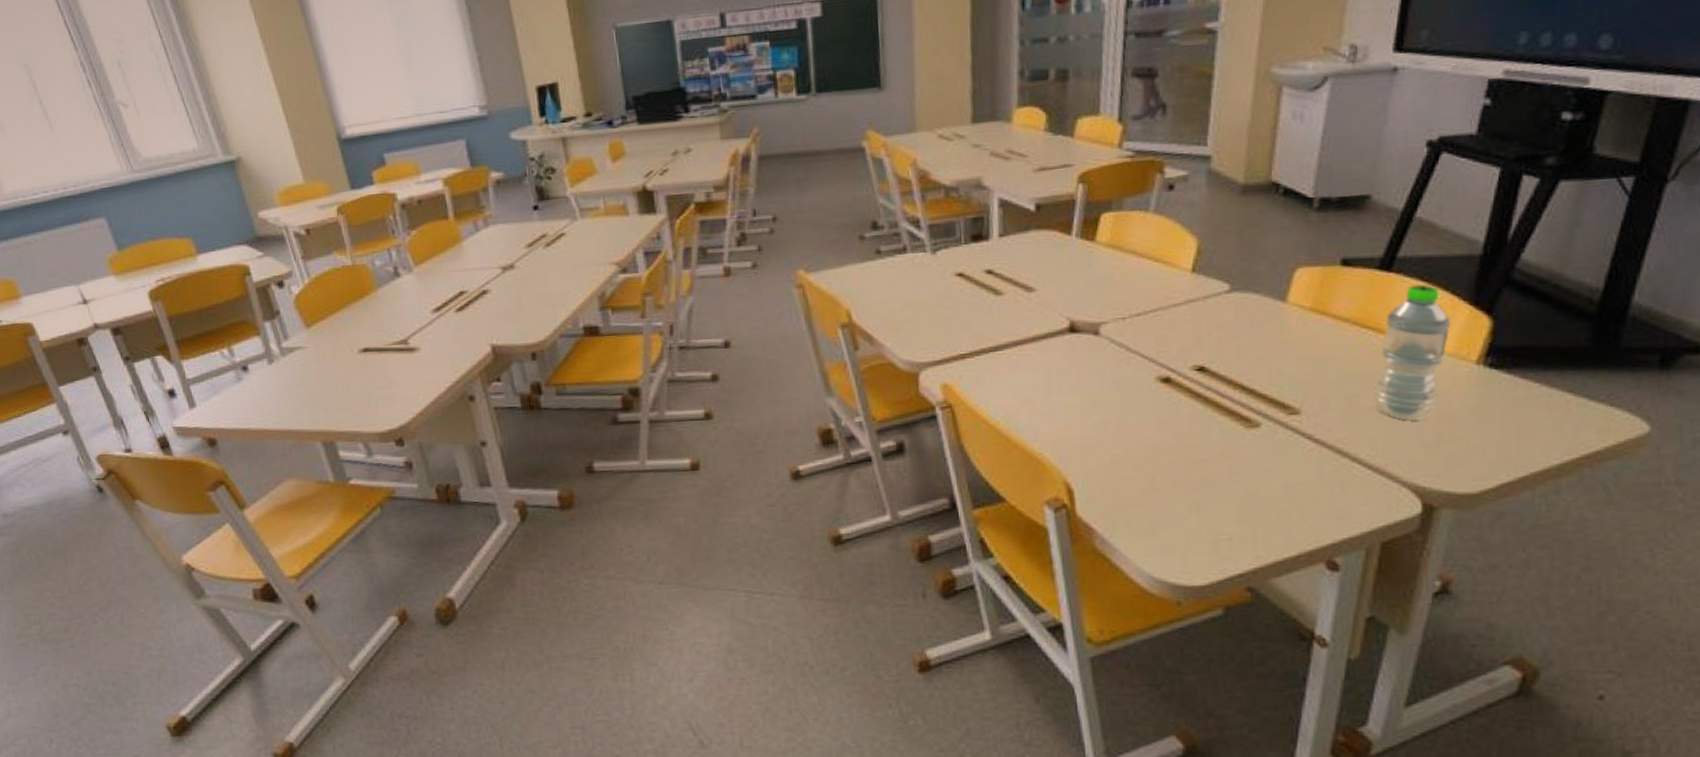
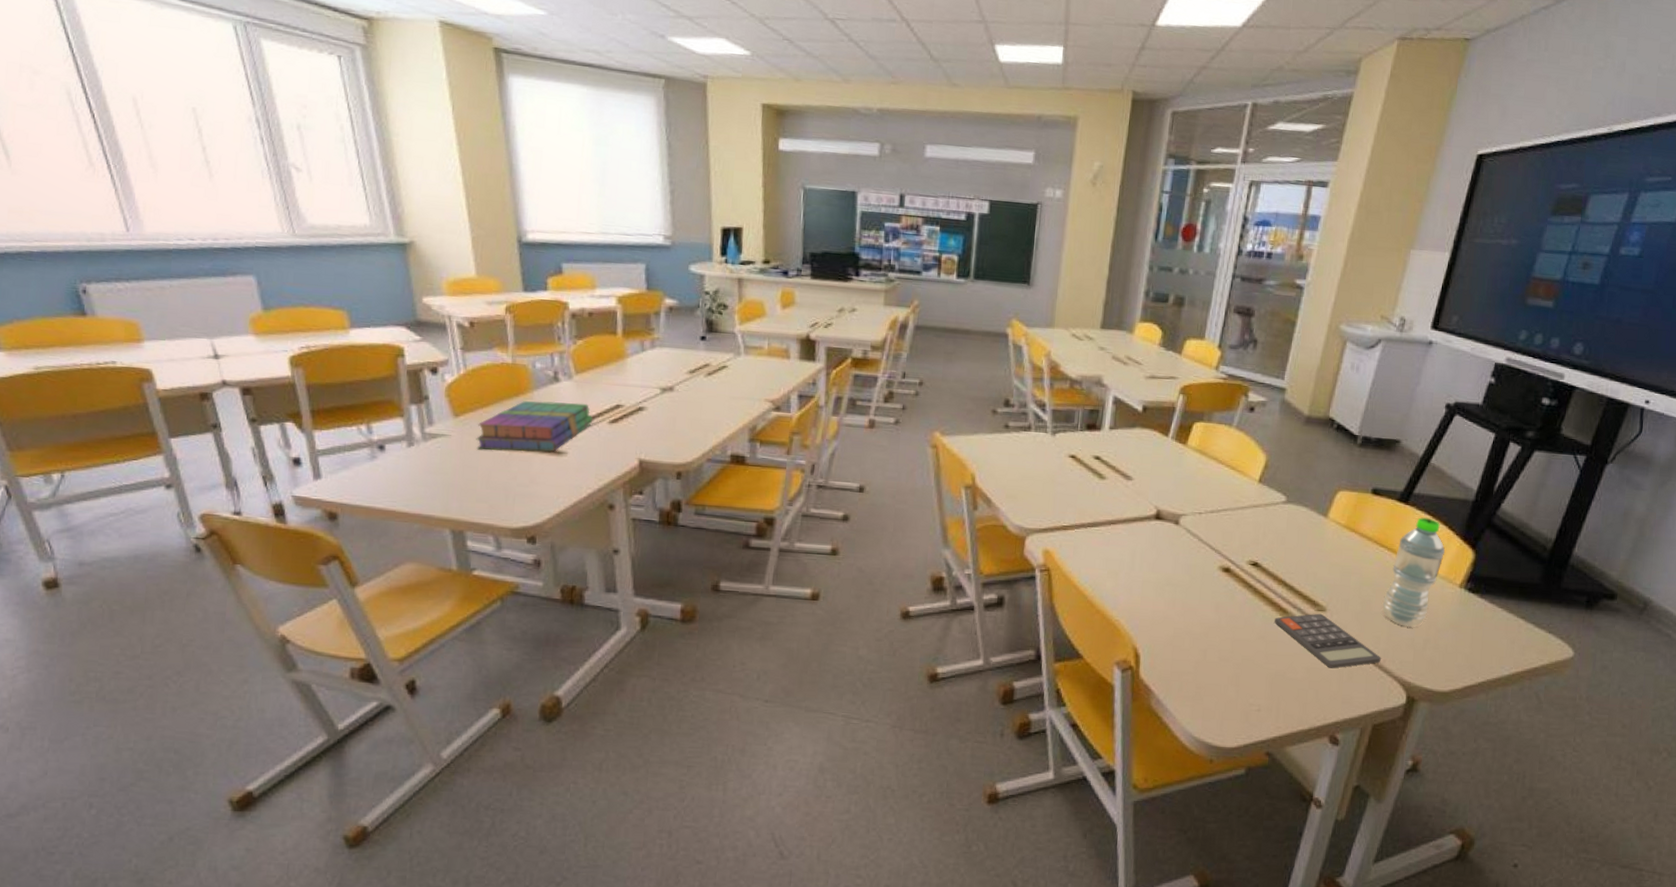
books: none [330,295,440,357] -> present [476,401,593,453]
calculator: none [1235,417,1382,481] -> present [1275,613,1381,669]

